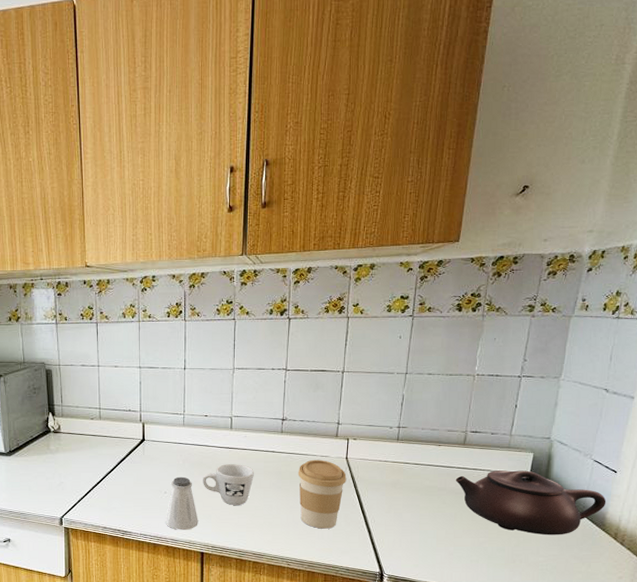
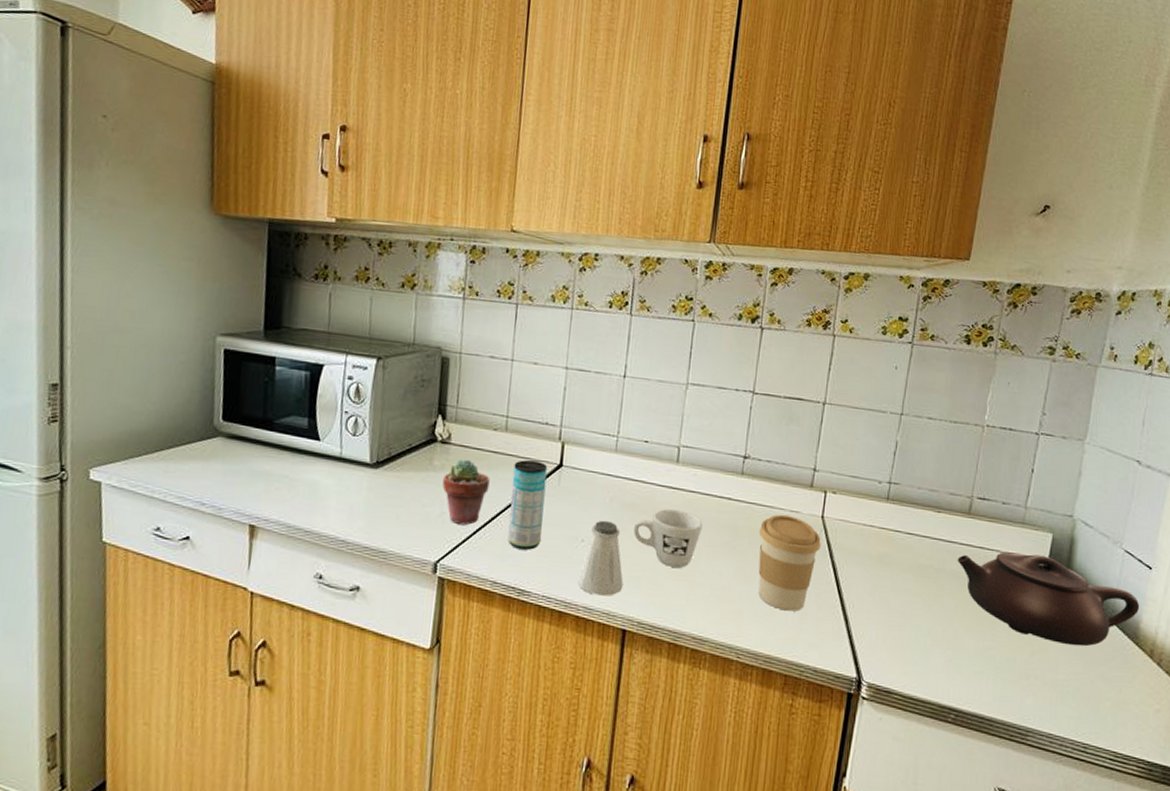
potted succulent: none [59,443,93,490] -> present [442,459,490,526]
beverage can: none [109,439,135,503] -> present [507,460,548,550]

